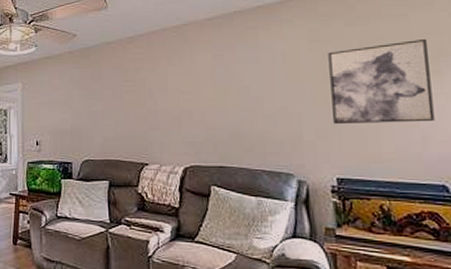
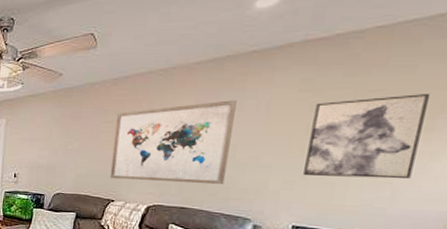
wall art: none [137,53,258,140] -> present [109,100,237,185]

